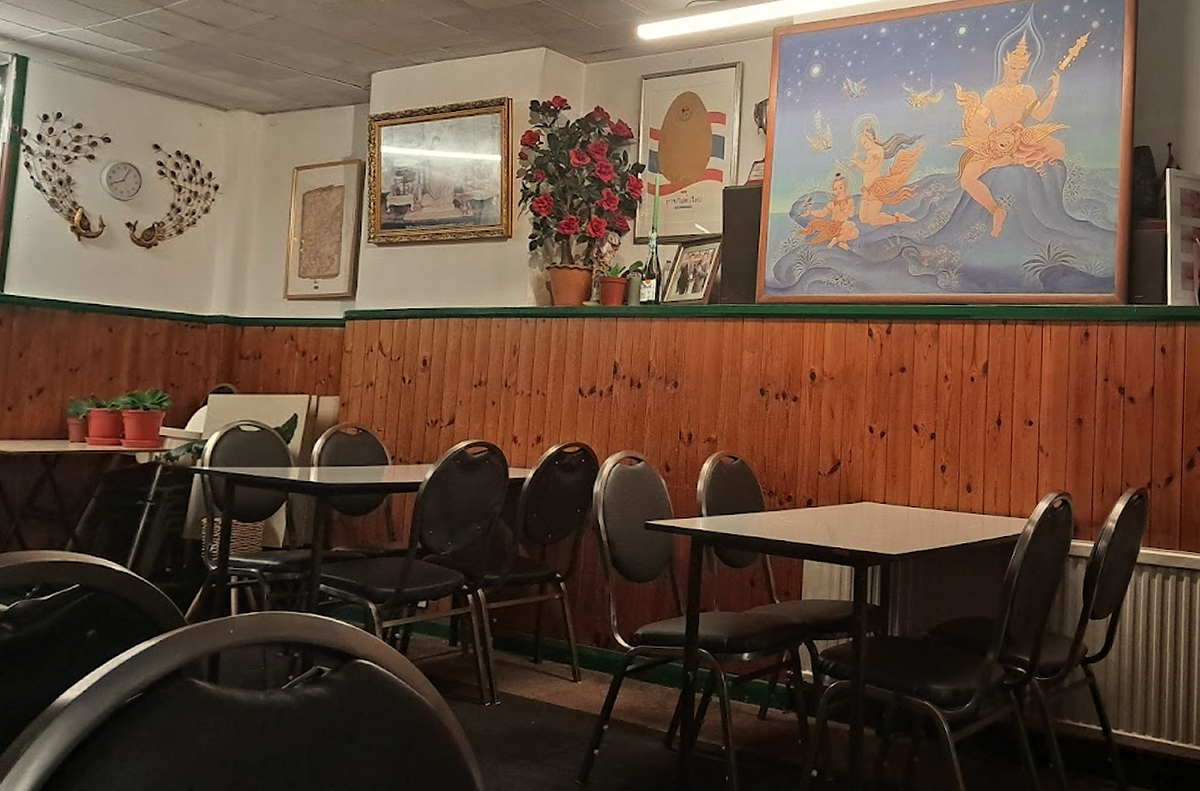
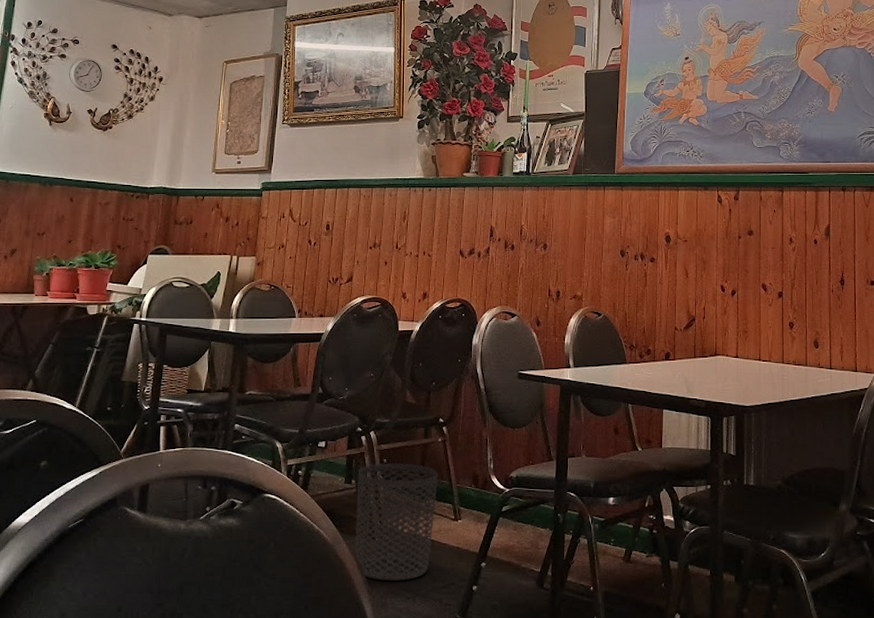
waste bin: none [462,622,555,748] -> present [355,463,438,581]

